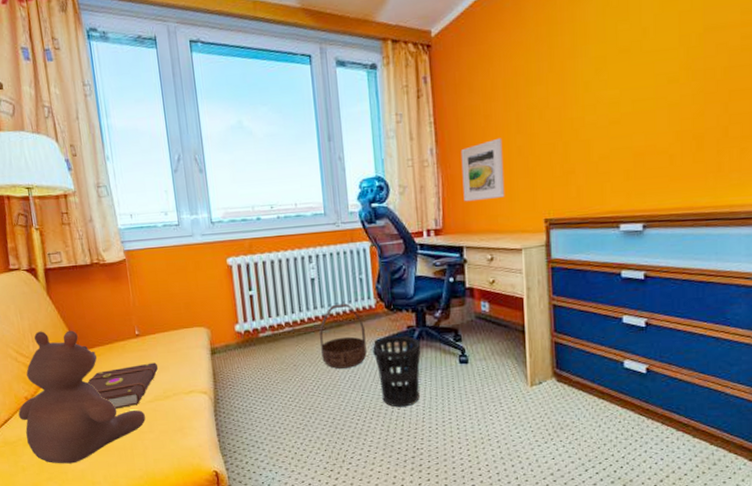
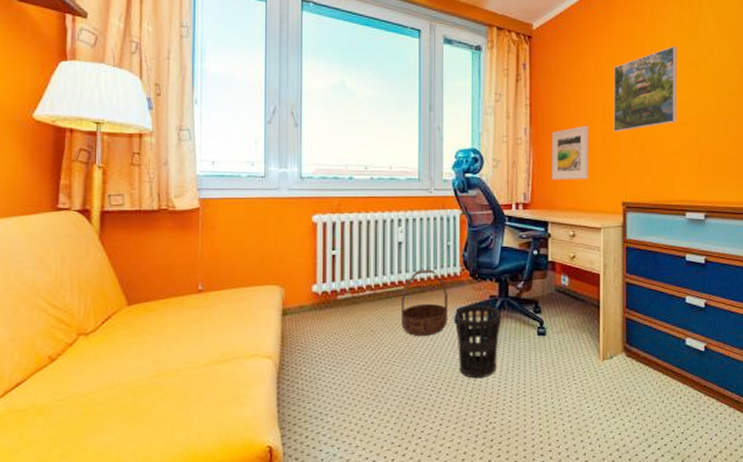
stuffed bear: present [18,330,146,464] -> none [36,280,195,438]
book: present [87,362,159,409] -> none [131,322,220,373]
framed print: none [527,32,606,142] -> present [614,46,677,132]

